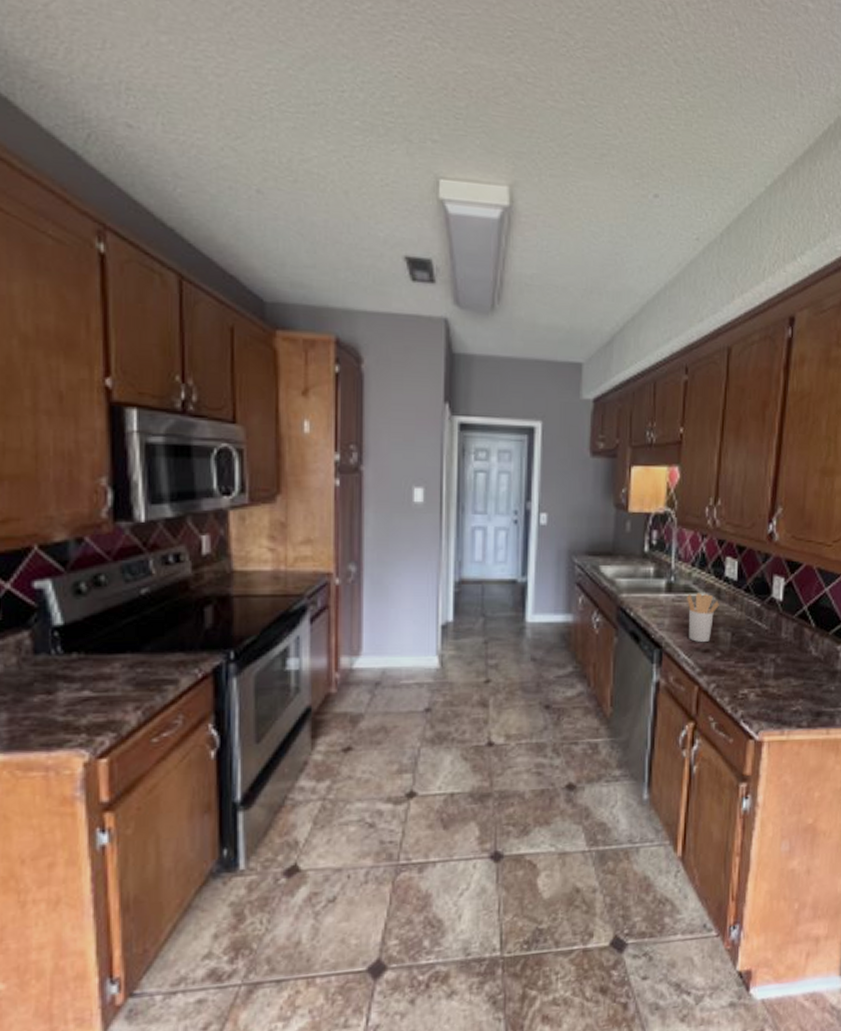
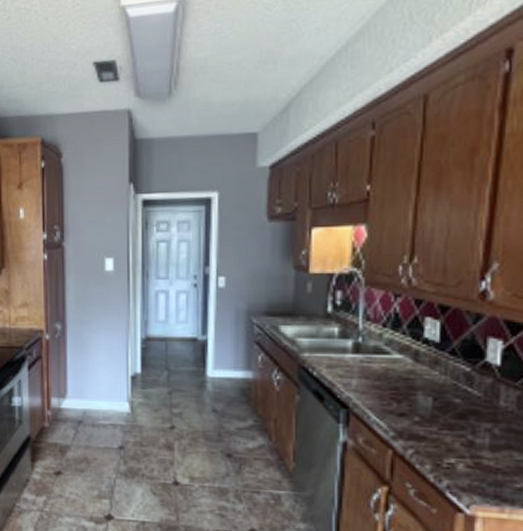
utensil holder: present [687,593,719,643] -> none [378,354,417,406]

